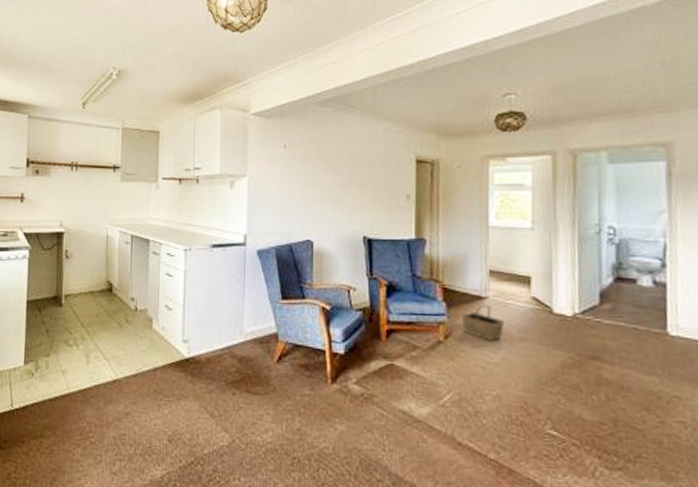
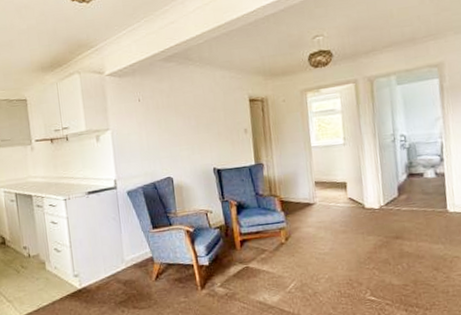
basket: present [461,305,505,341] -> none [296,209,330,237]

